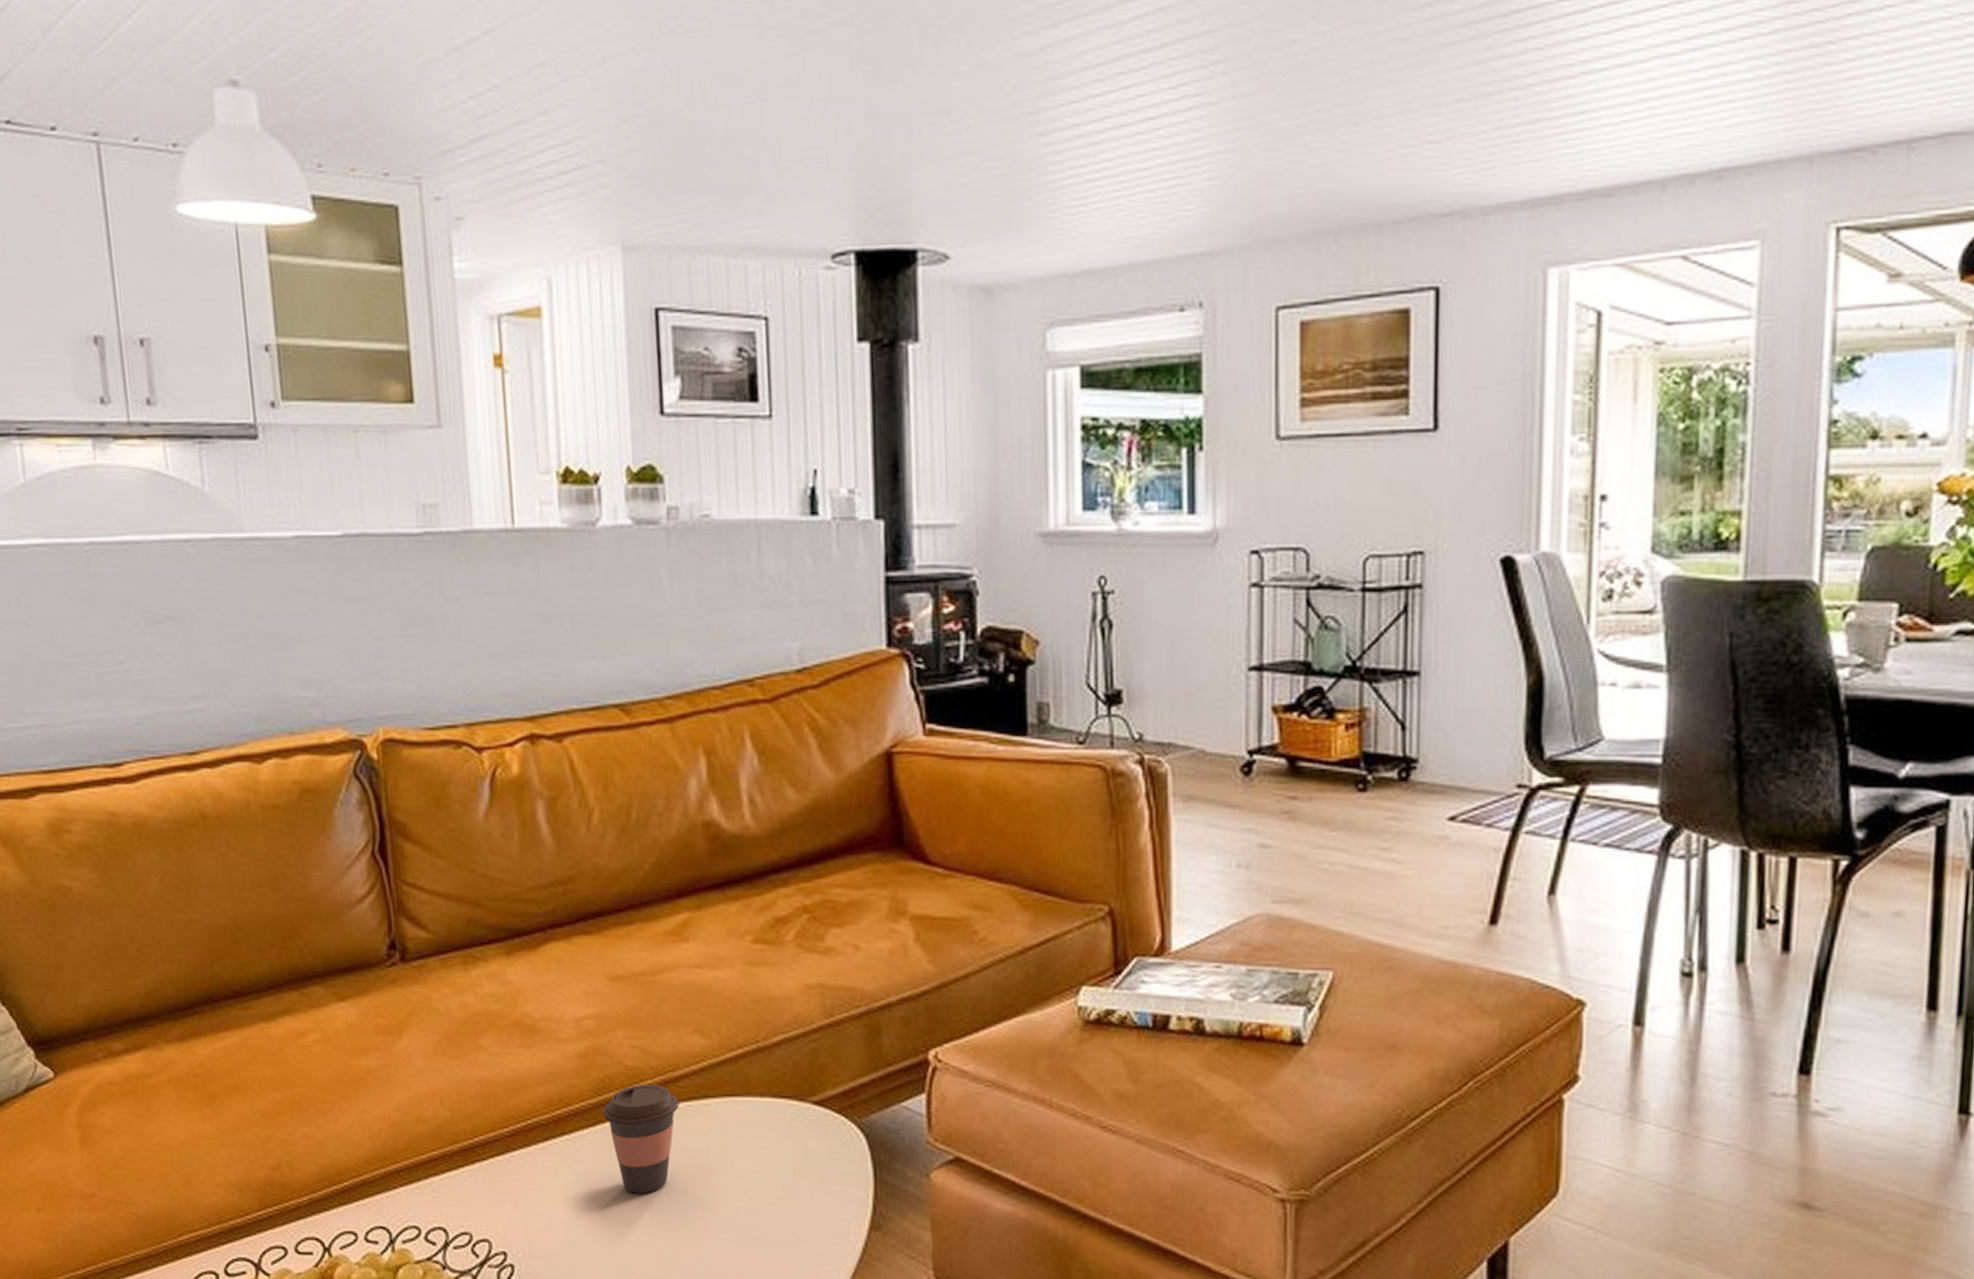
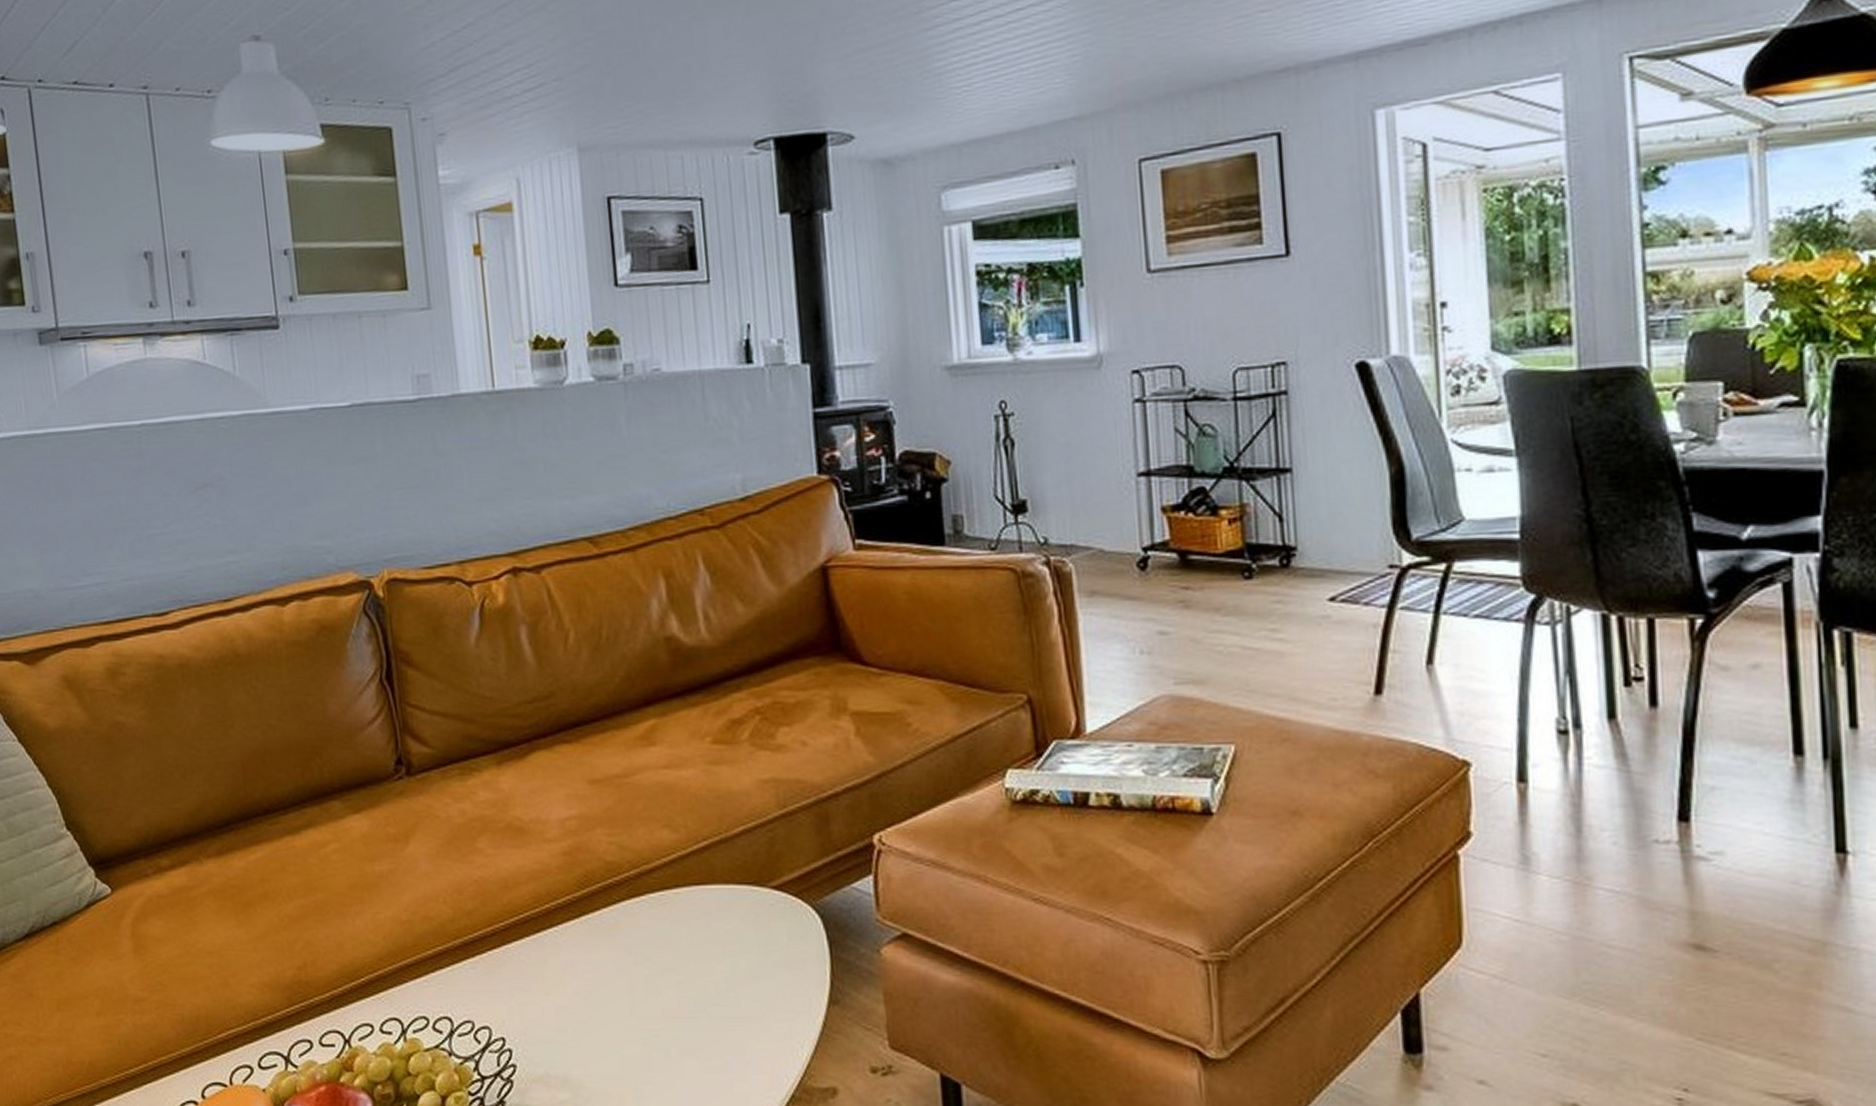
coffee cup: present [603,1084,679,1194] -> none [586,876,654,979]

